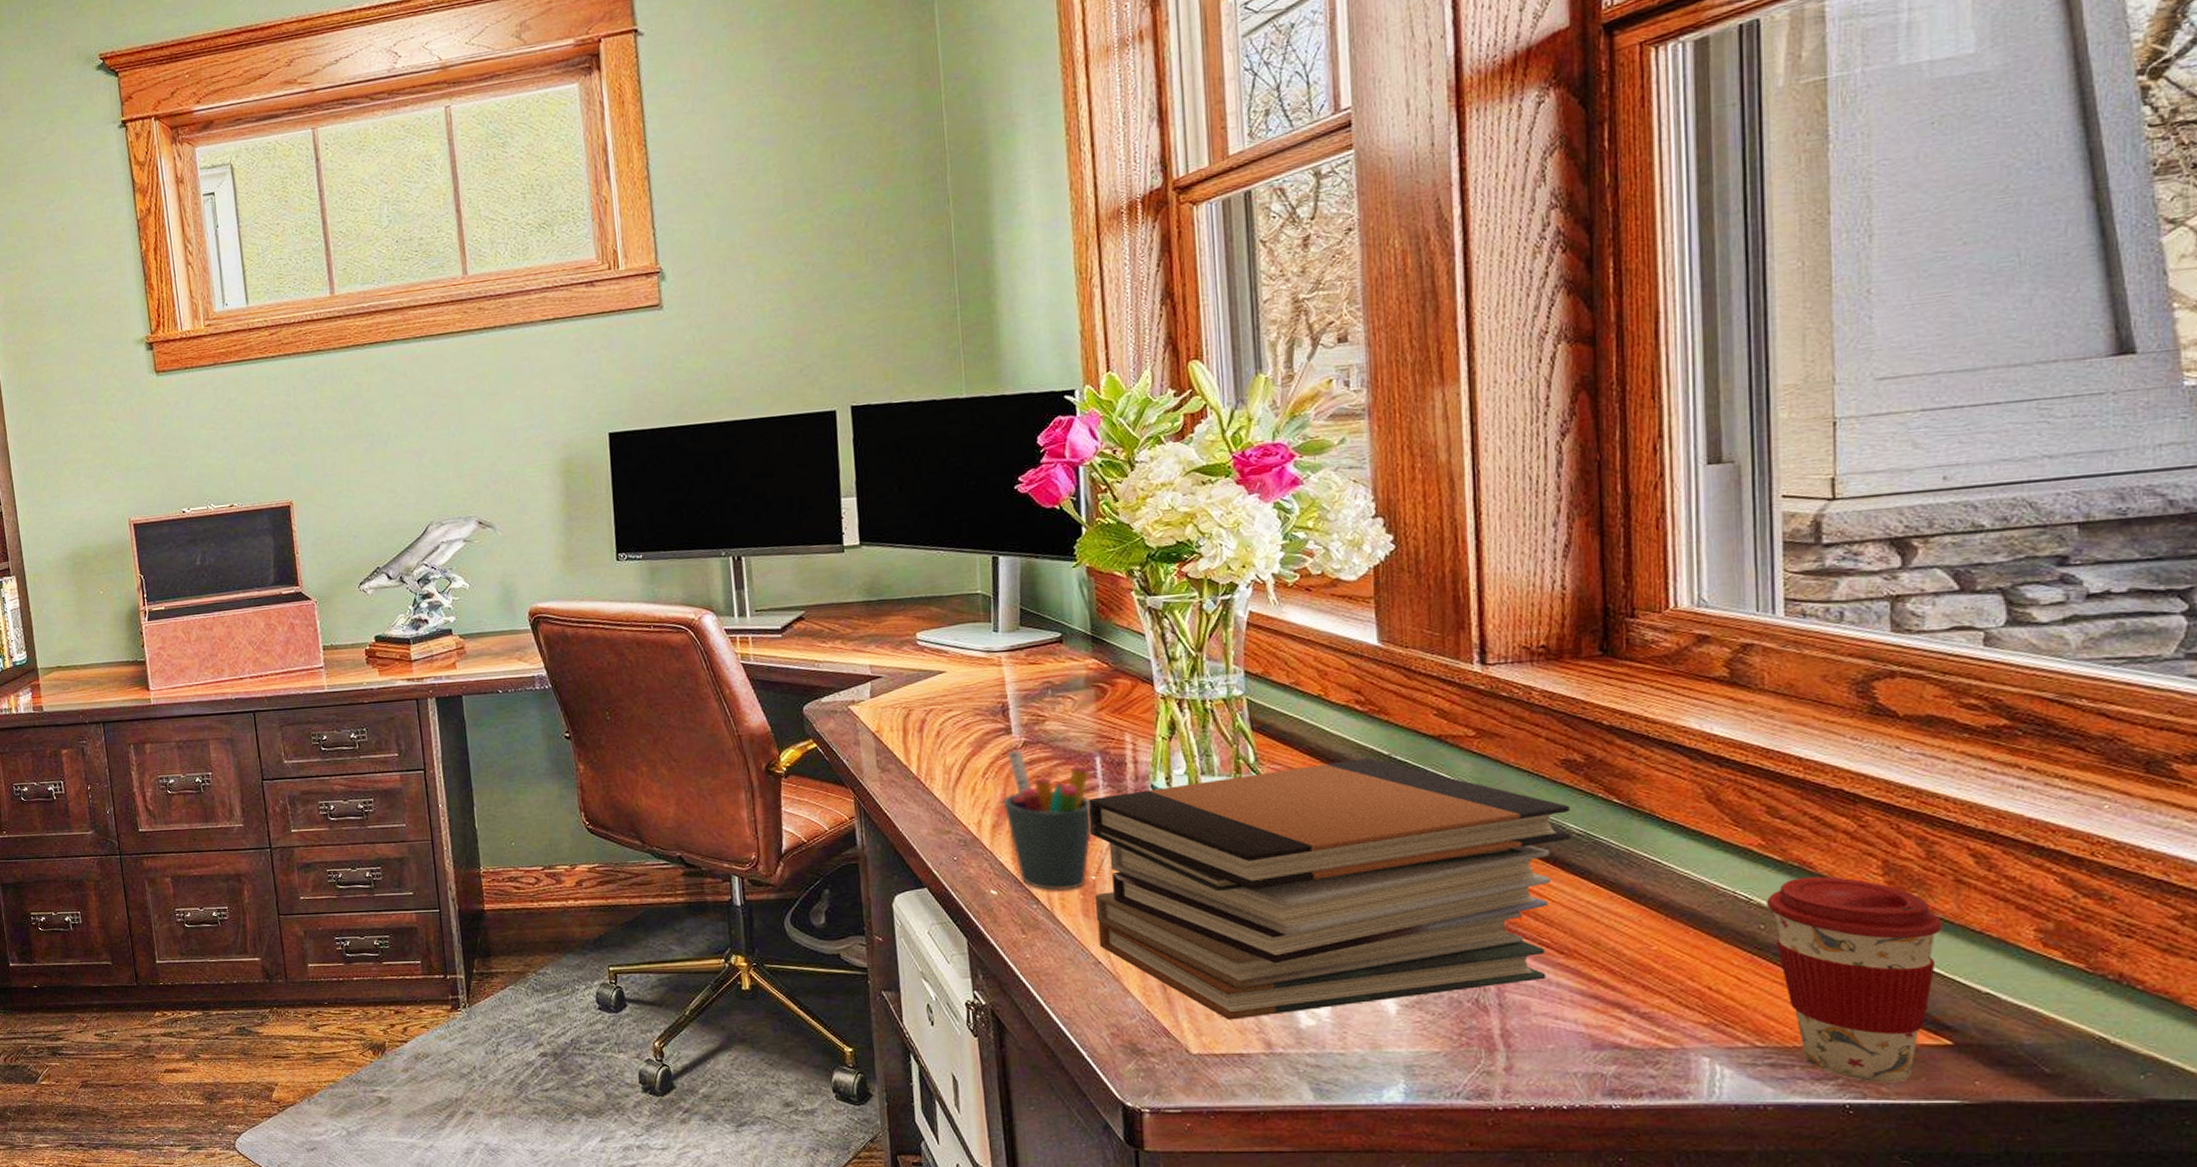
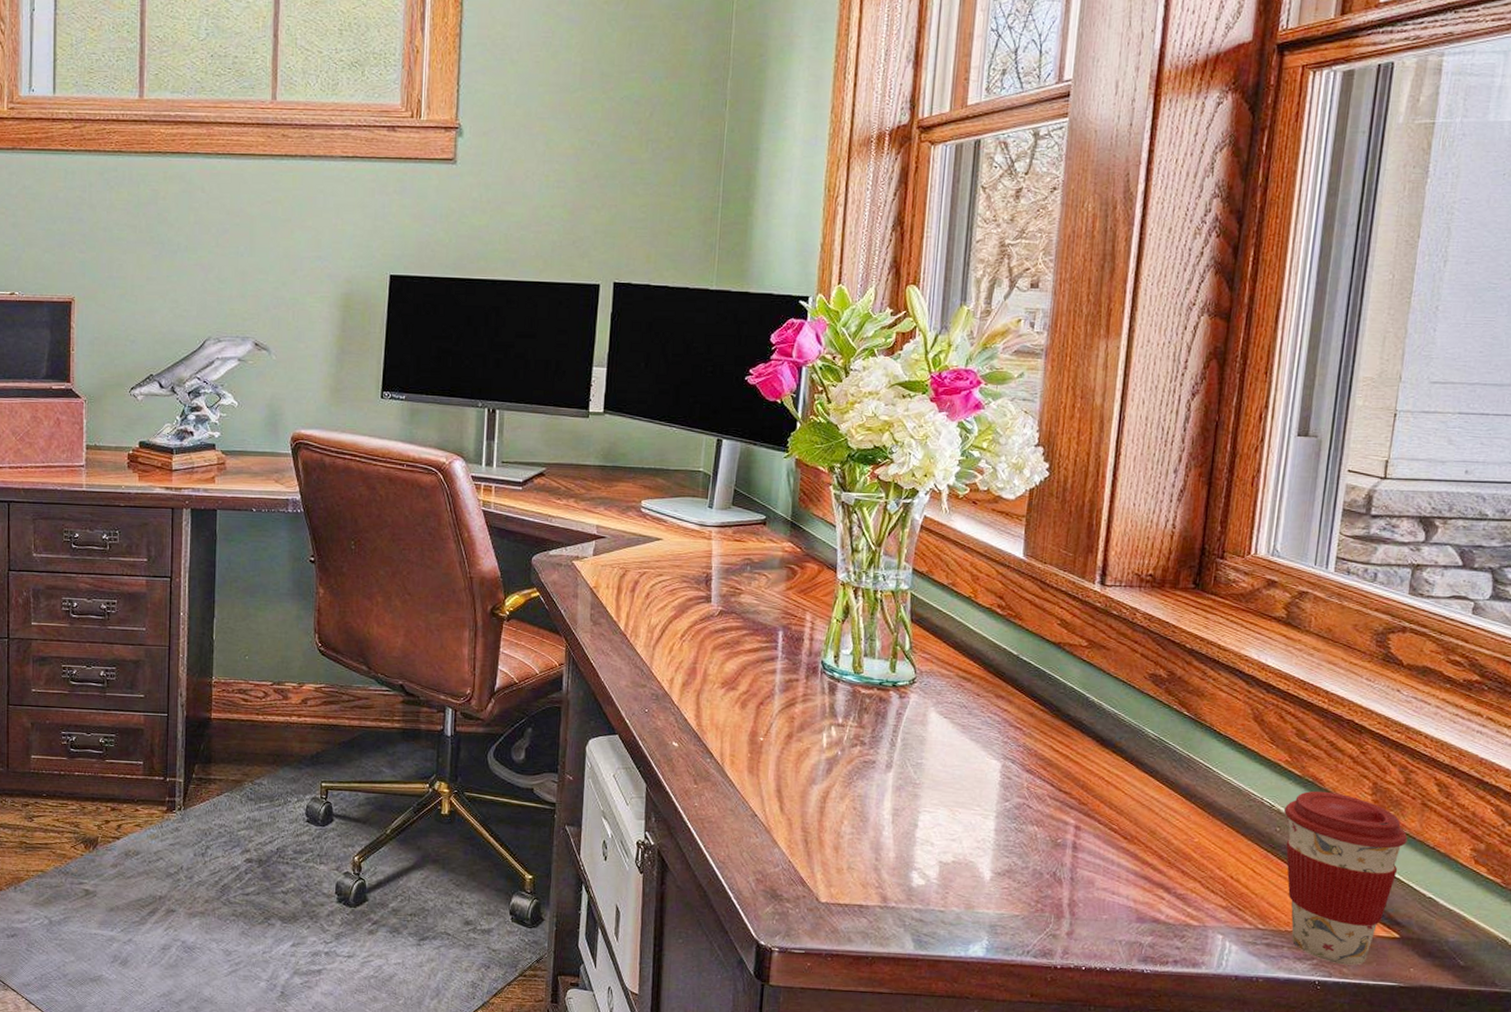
pen holder: present [1002,750,1092,890] -> none [694,617,772,748]
book stack: present [1089,758,1571,1020] -> none [758,656,1150,875]

